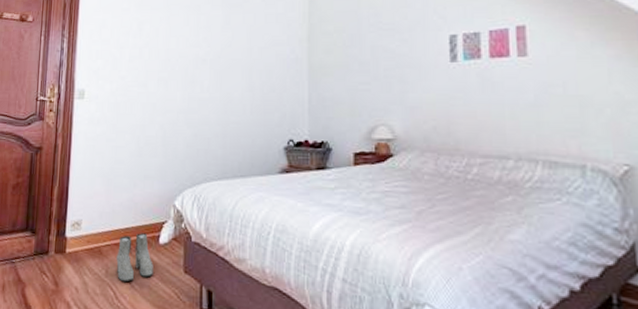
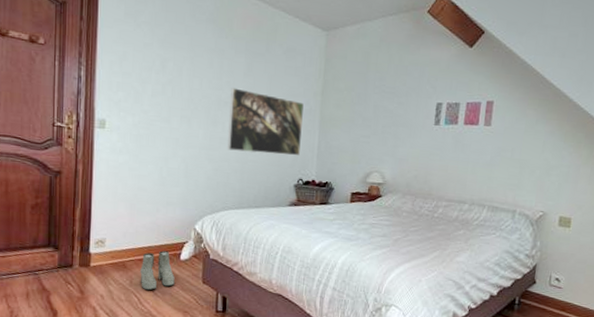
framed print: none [207,43,288,113] -> present [227,88,304,156]

